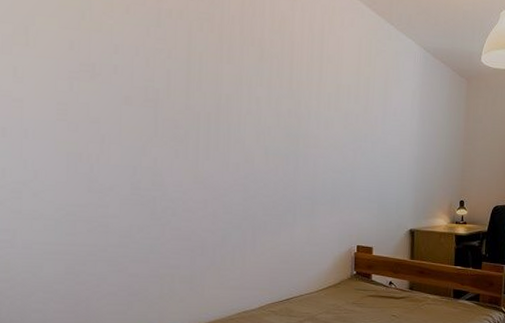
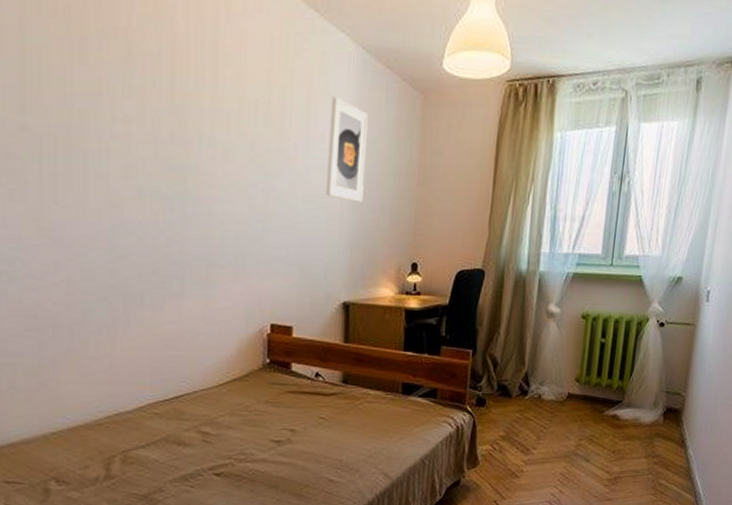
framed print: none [398,82,428,157] -> present [326,96,368,203]

